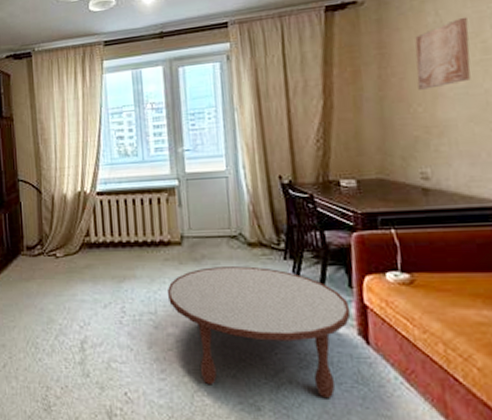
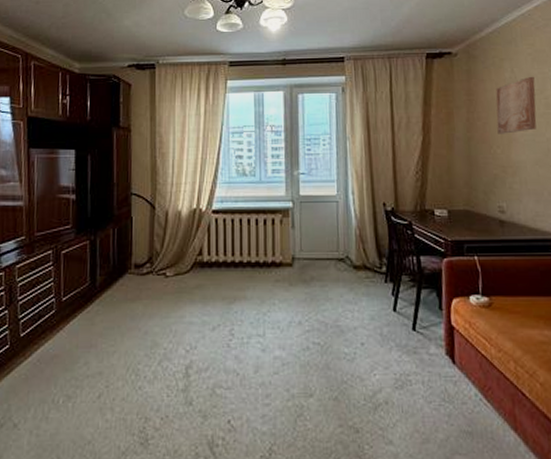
coffee table: present [166,266,351,398] -> none [276,288,440,416]

